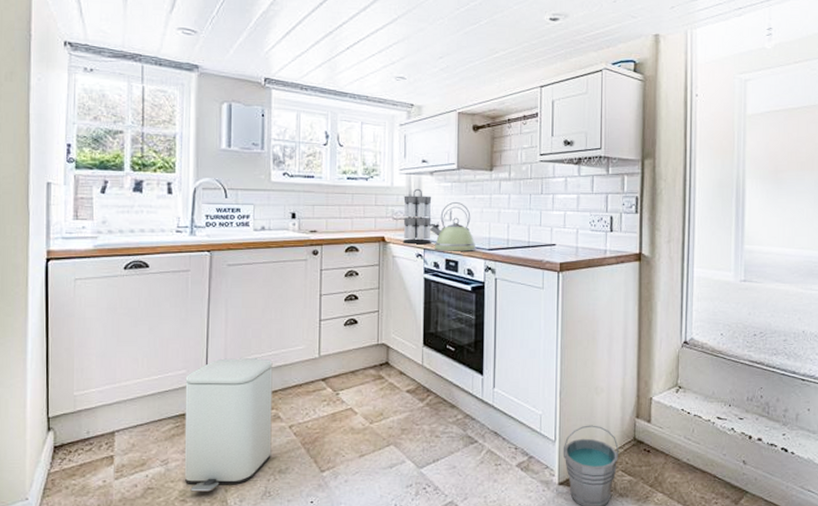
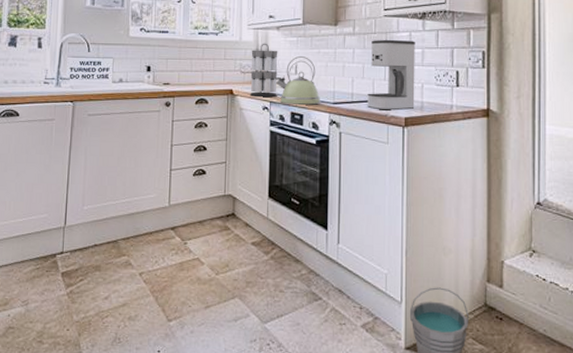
pedal bin: present [184,357,273,492] -> none [42,203,126,334]
coffee maker: none [523,184,571,256] -> present [367,39,415,111]

